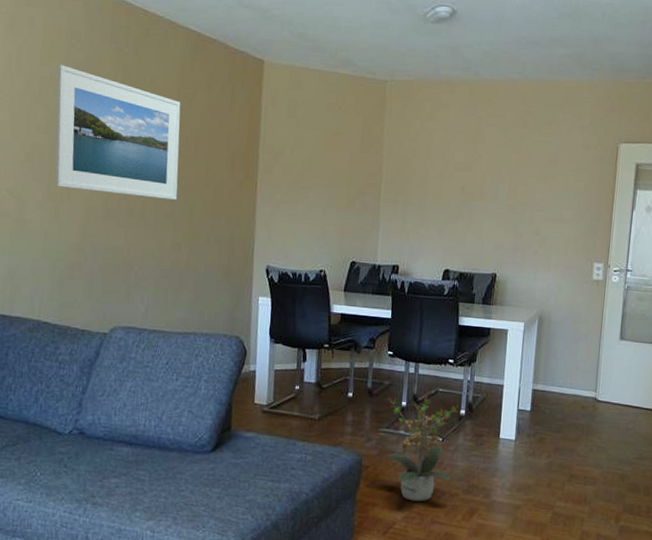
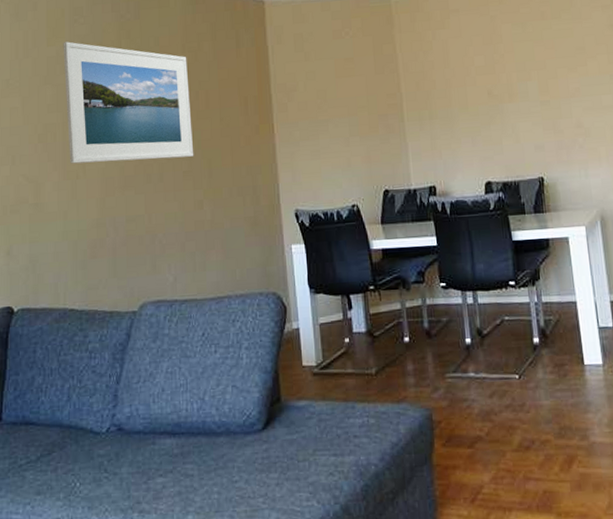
potted plant: present [387,396,460,502] -> none [449,327,539,457]

